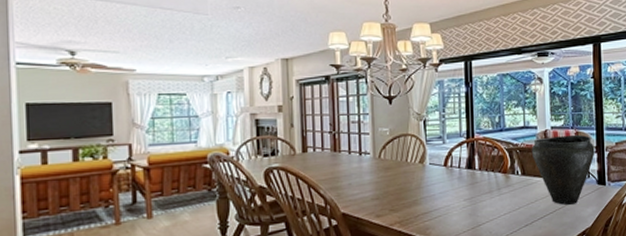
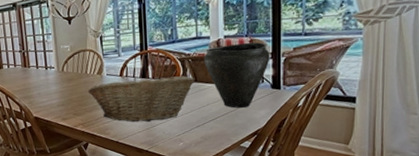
fruit basket: none [407,167,523,220] -> present [87,76,195,122]

